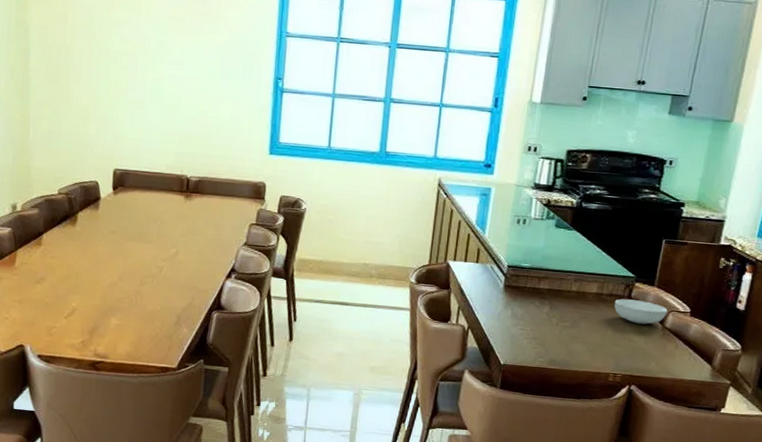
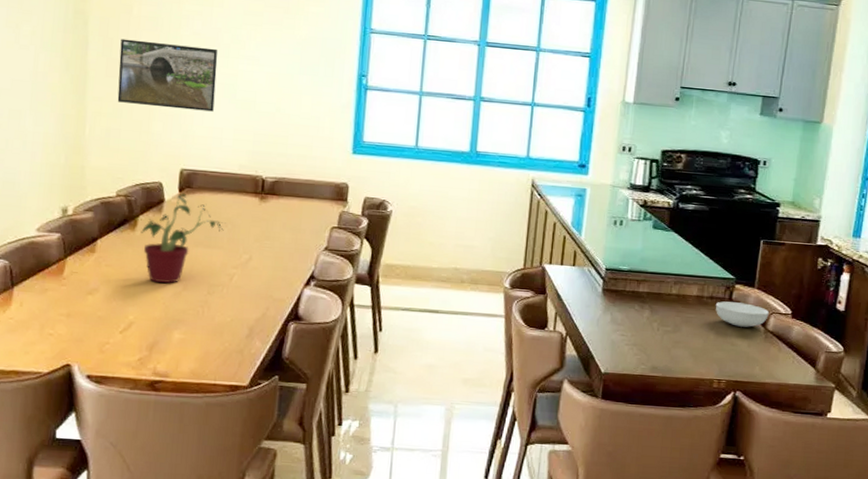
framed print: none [56,46,146,115] -> present [117,38,218,112]
potted plant: none [80,191,155,274] -> present [141,193,226,284]

